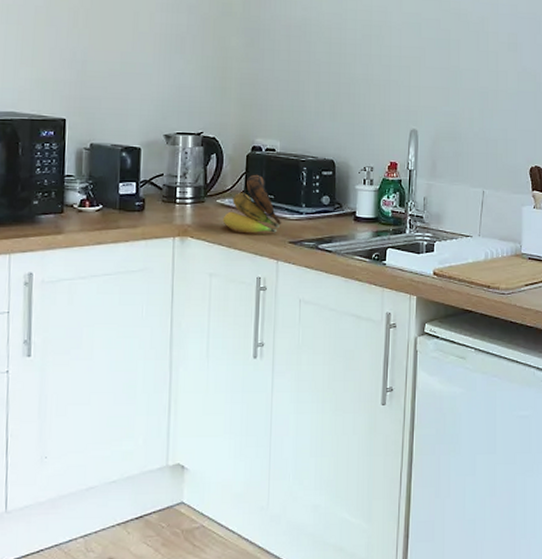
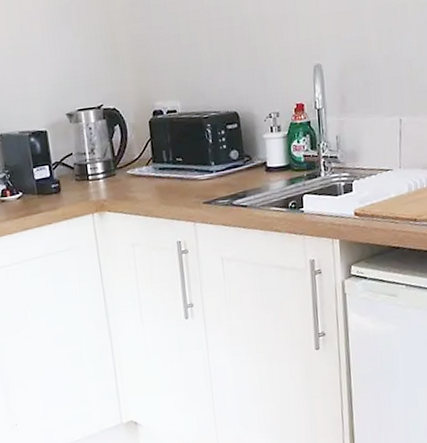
banana: present [222,174,282,233] -> none [135,139,194,200]

